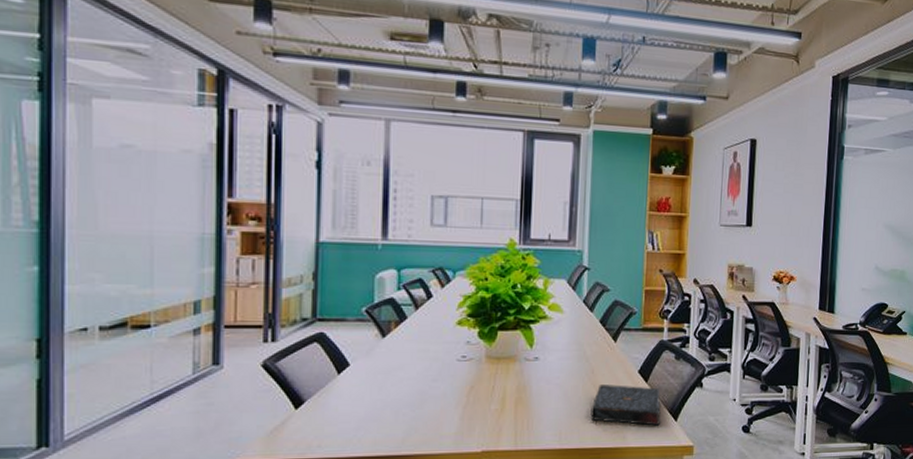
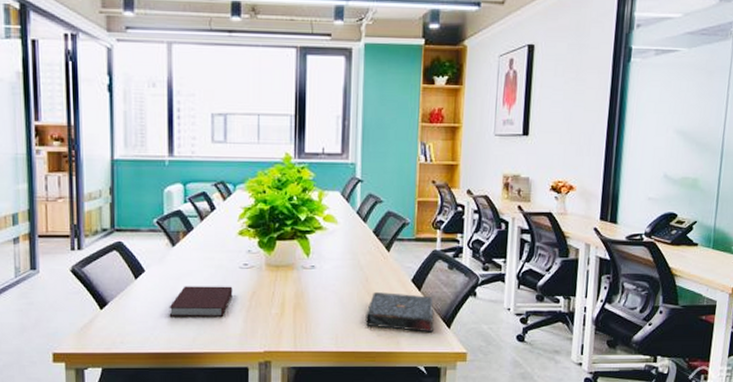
notebook: none [375,380,449,415] -> present [169,286,233,316]

